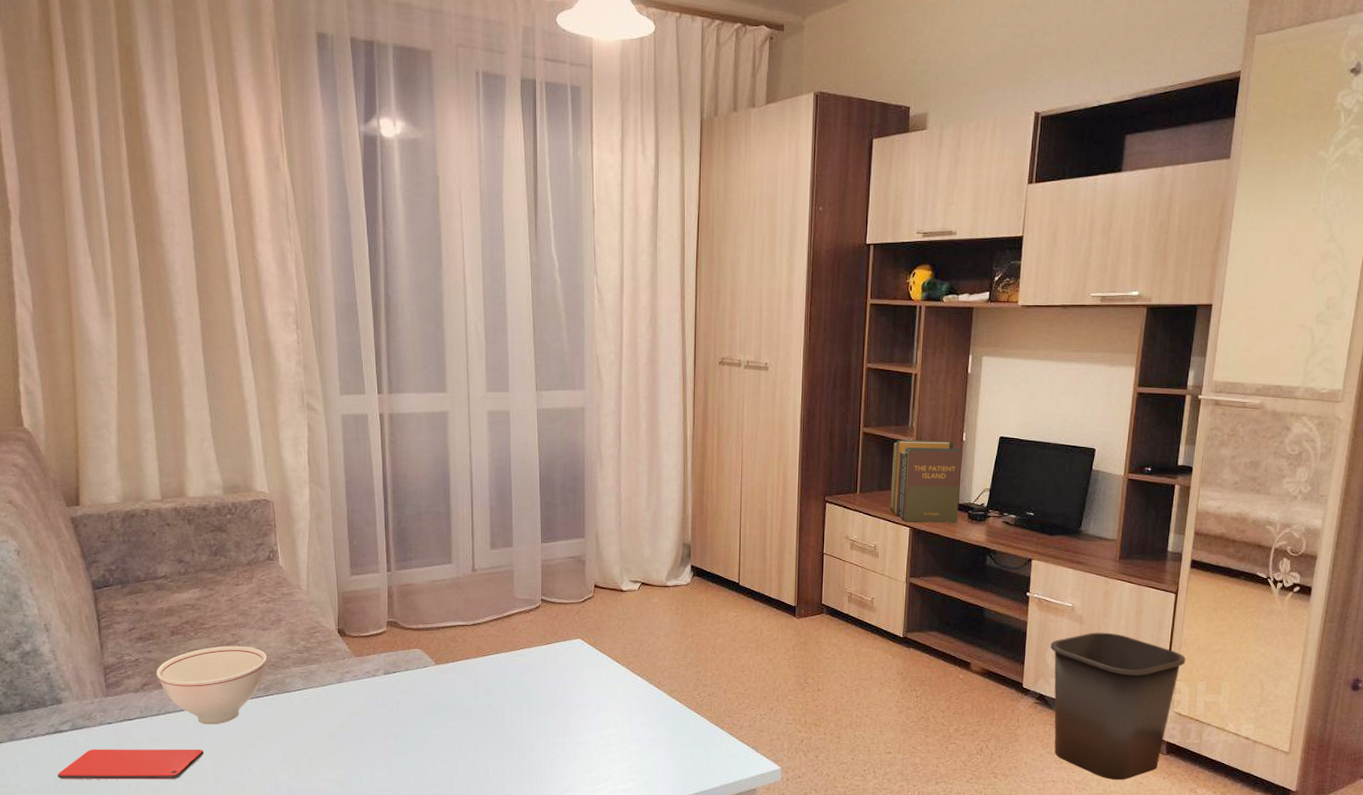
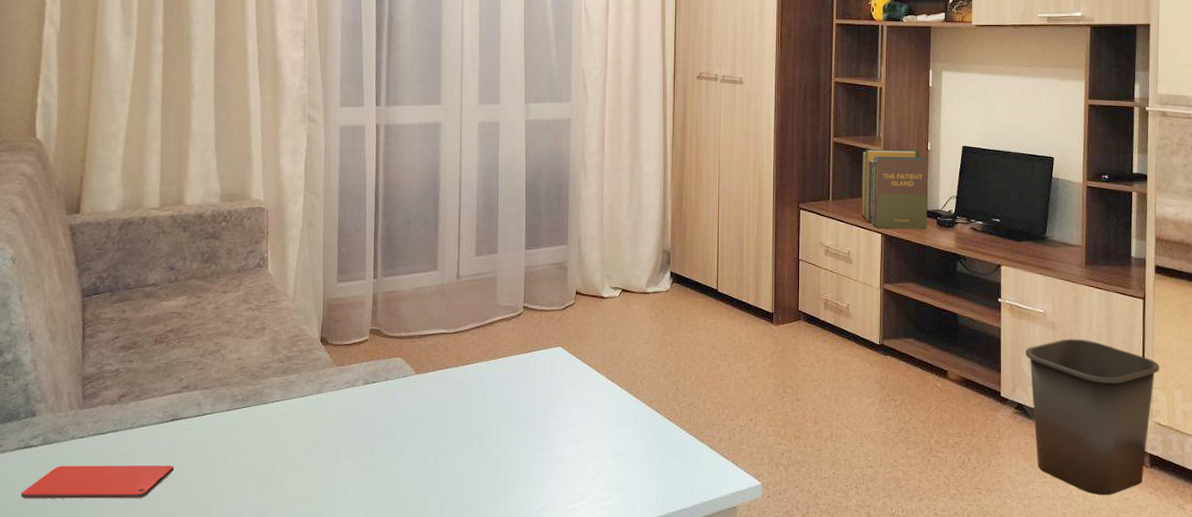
bowl: present [155,645,268,725] -> none [134,355,249,439]

